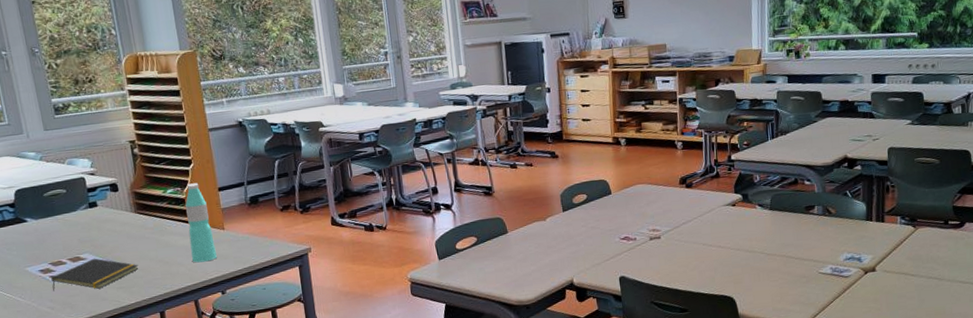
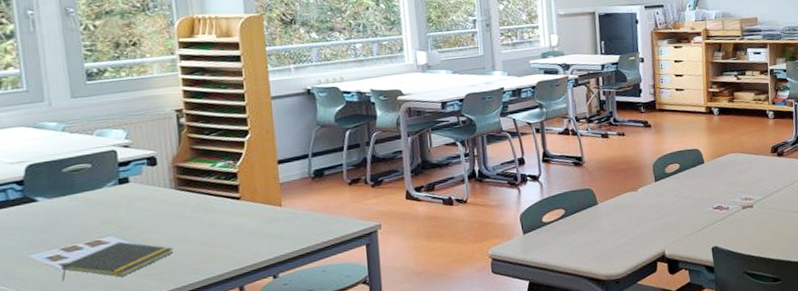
water bottle: present [185,183,217,263] -> none [237,155,270,244]

